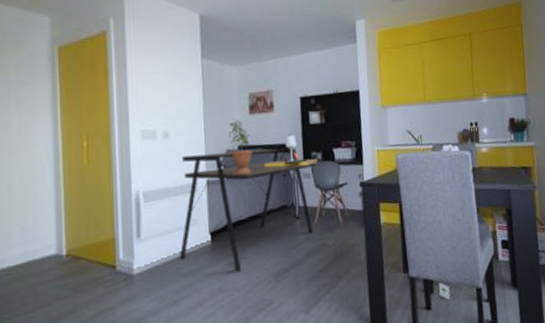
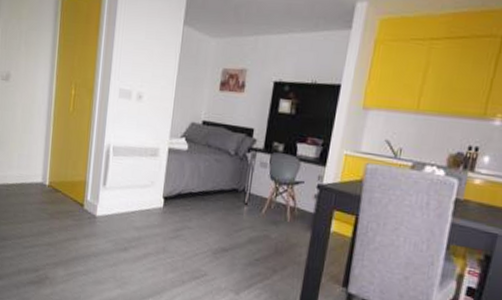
desk: present [179,148,318,272] -> none [134,121,278,239]
potted plant: present [228,119,252,175] -> none [194,93,216,151]
cocktail glass: present [264,133,318,168] -> none [224,118,278,155]

